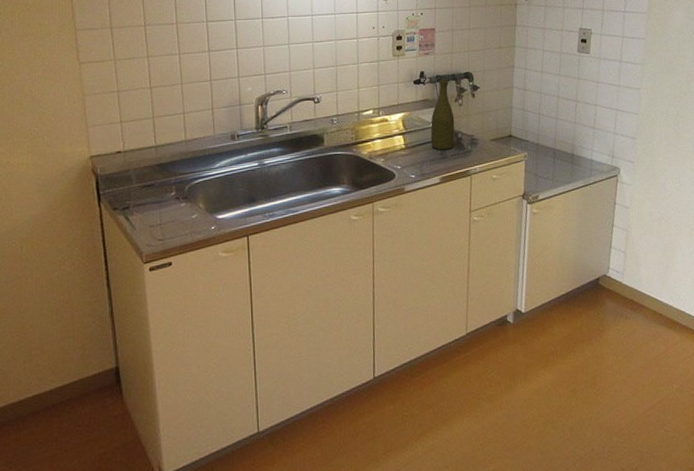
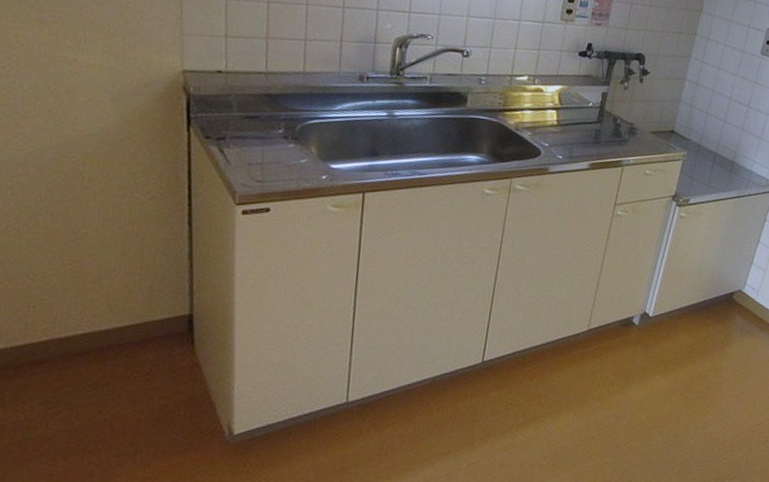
bottle: present [430,79,455,150] -> none [585,56,617,135]

